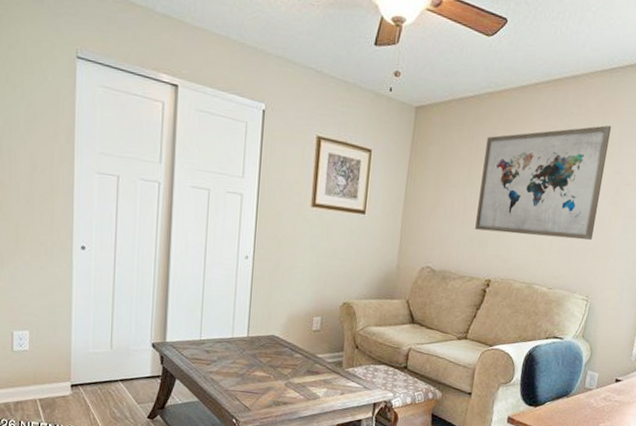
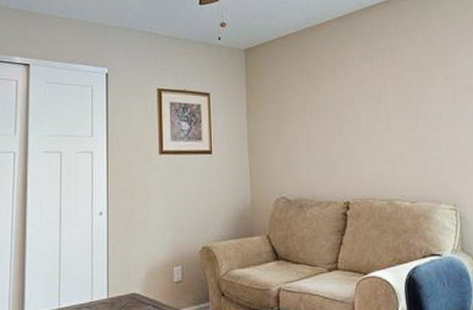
wall art: present [475,125,612,241] -> none [316,38,443,153]

